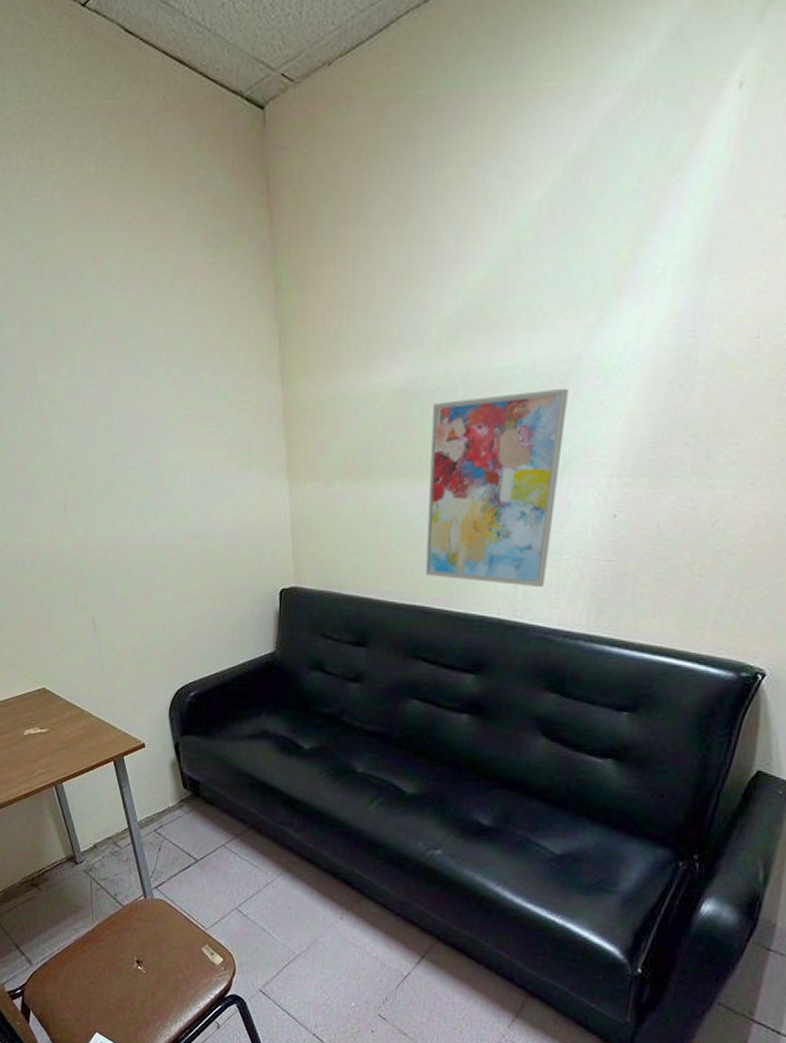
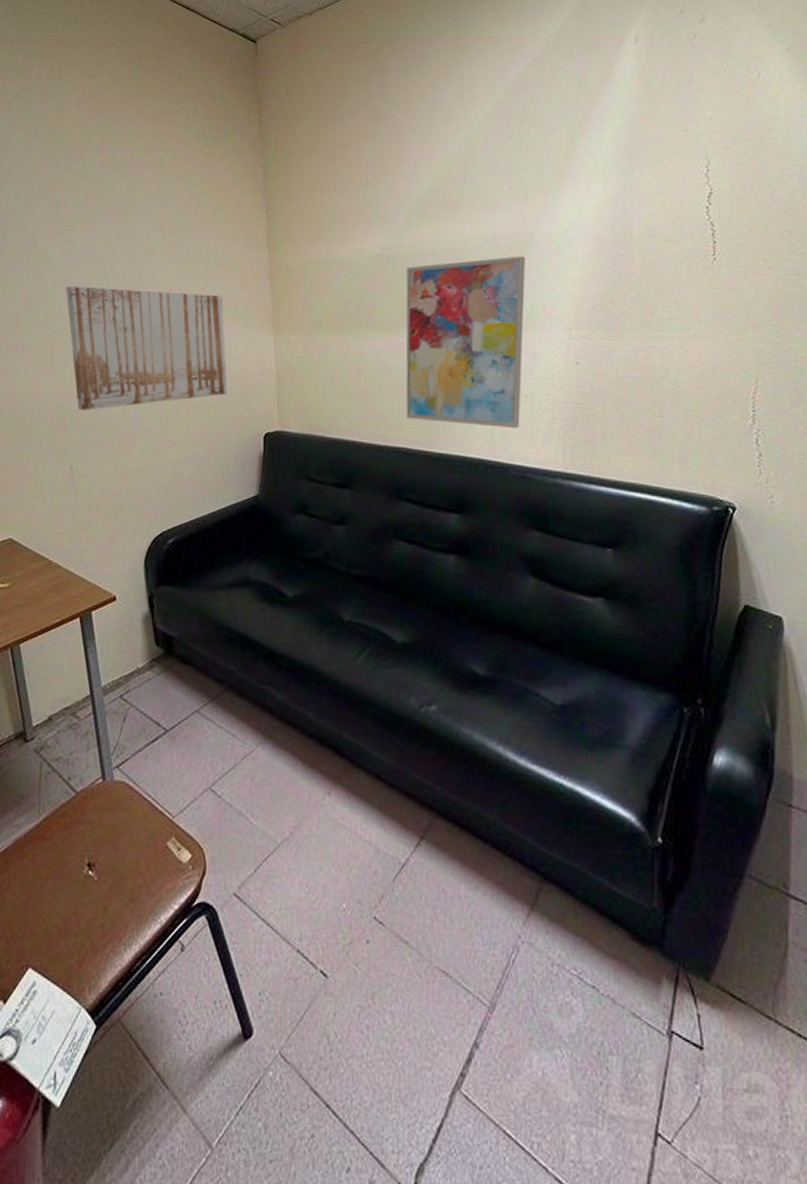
wall art: none [72,428,242,564] -> present [66,286,228,410]

